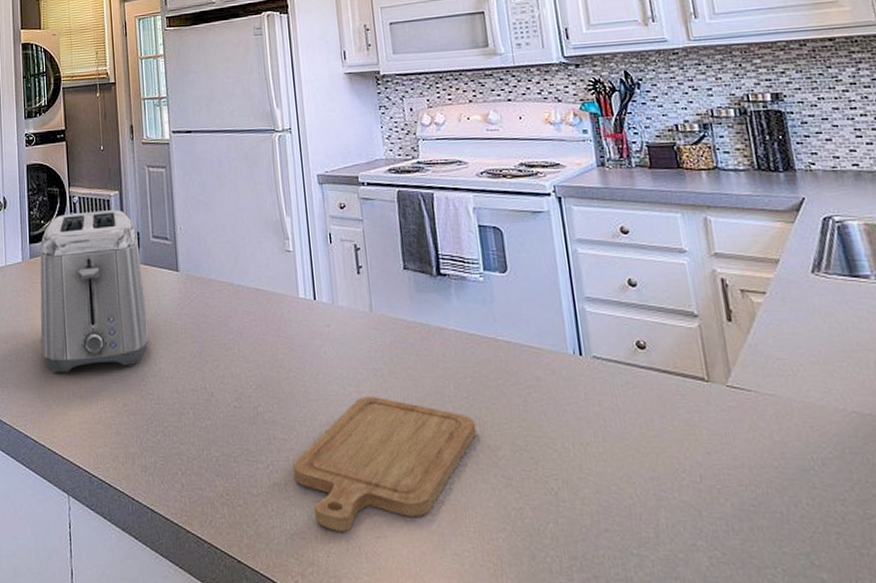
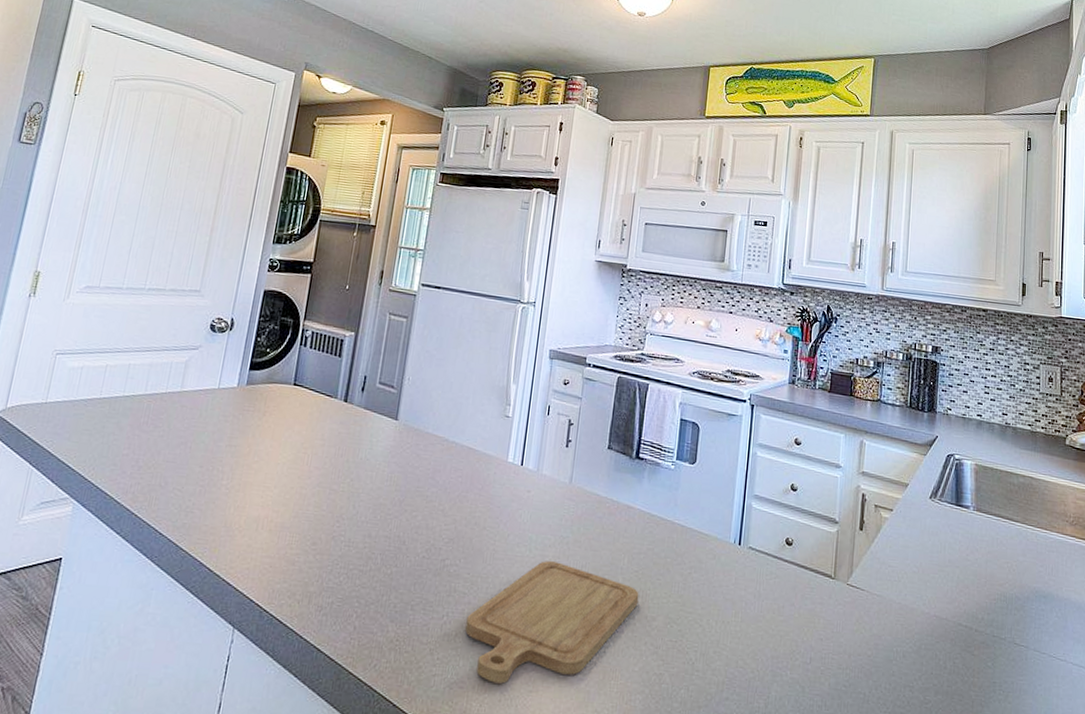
toaster: present [40,210,149,373] -> none [237,346,364,506]

